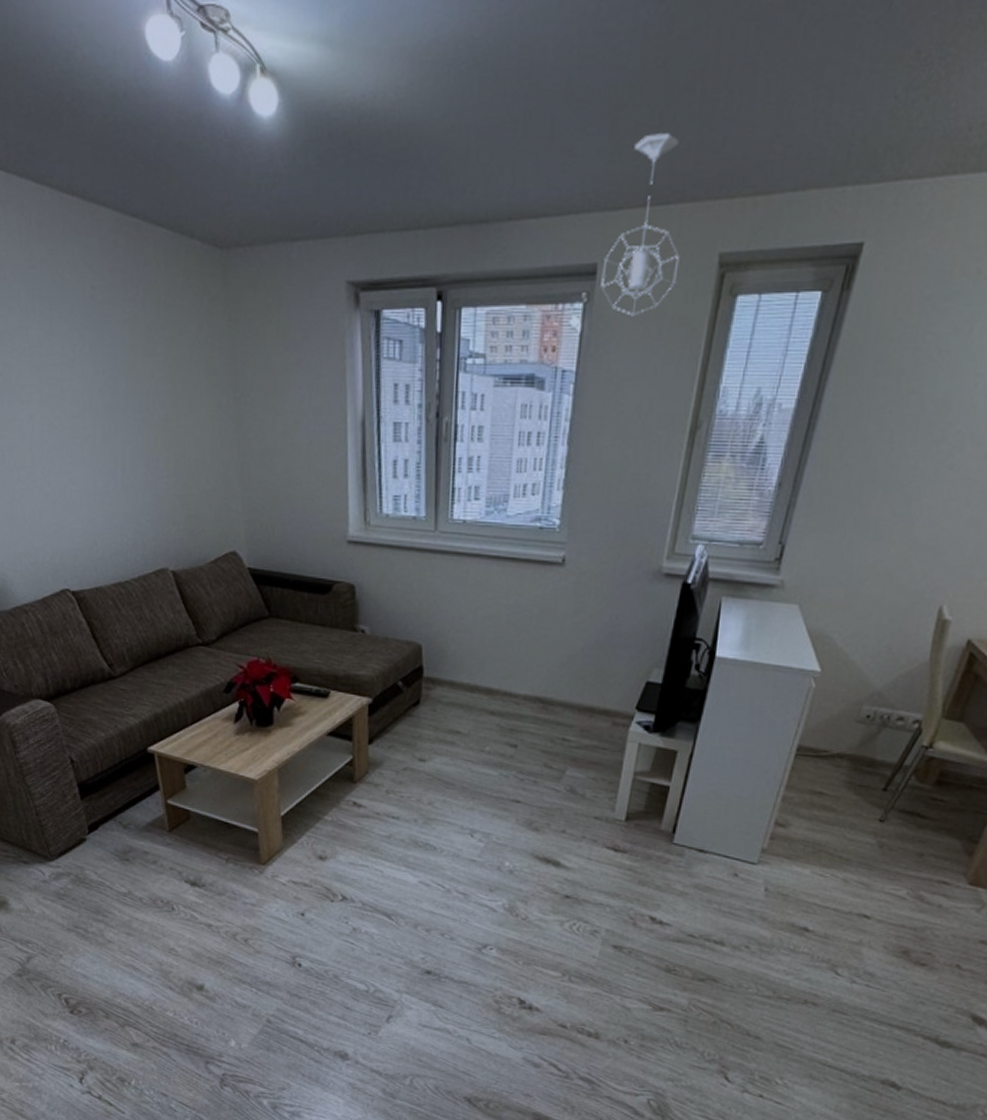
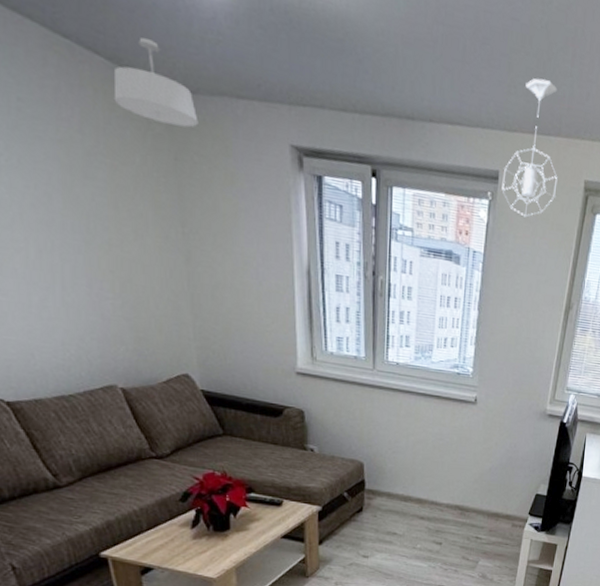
ceiling light fixture: none [174,199,253,284] -> present [113,37,199,128]

